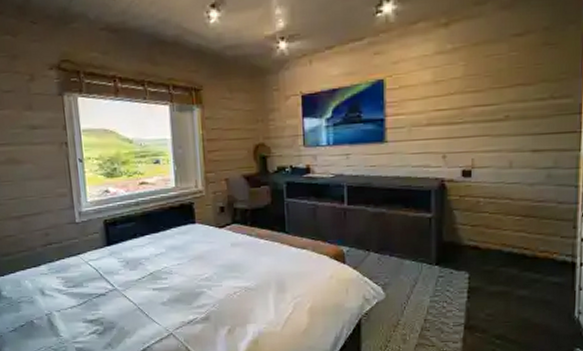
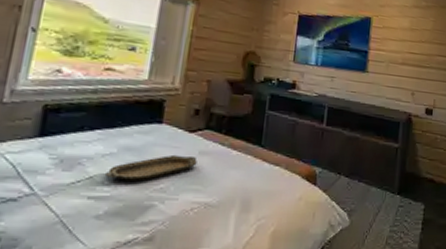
serving tray: none [160,248,231,274] -> present [104,154,198,182]

